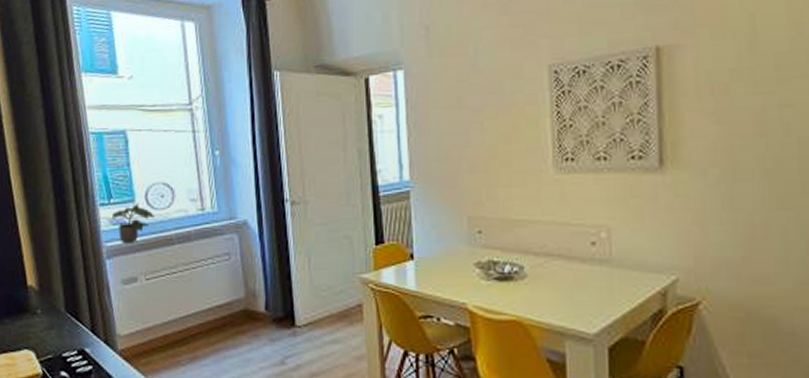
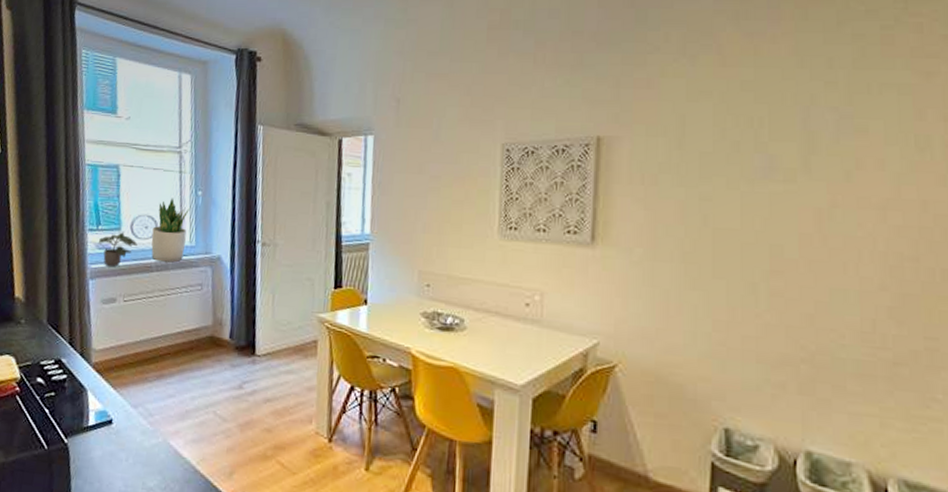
planter: none [169,161,209,233] -> present [151,198,191,263]

